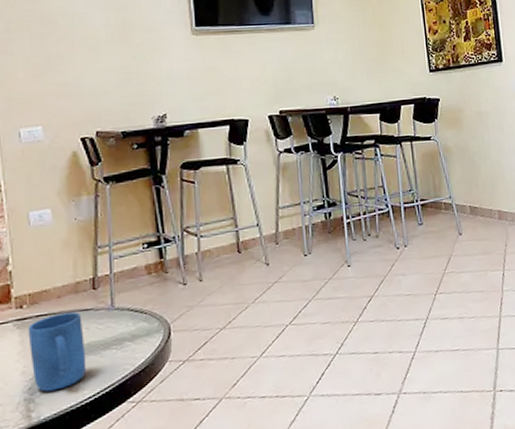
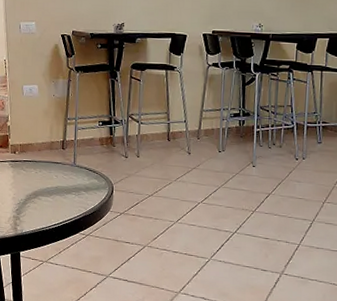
mug: present [27,312,87,392] -> none [18,162,55,215]

